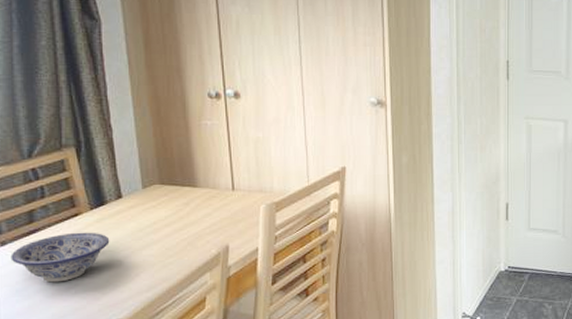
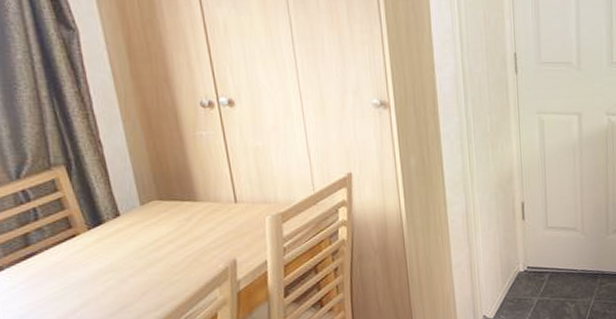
bowl: present [10,232,110,283] -> none [9,252,112,307]

